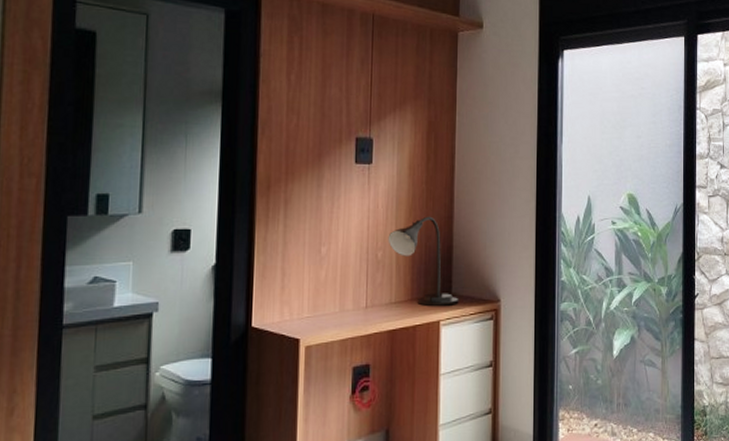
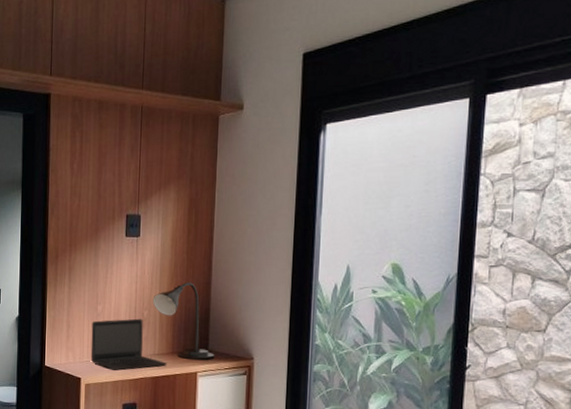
laptop: none [313,261,406,326] -> present [91,318,167,371]

